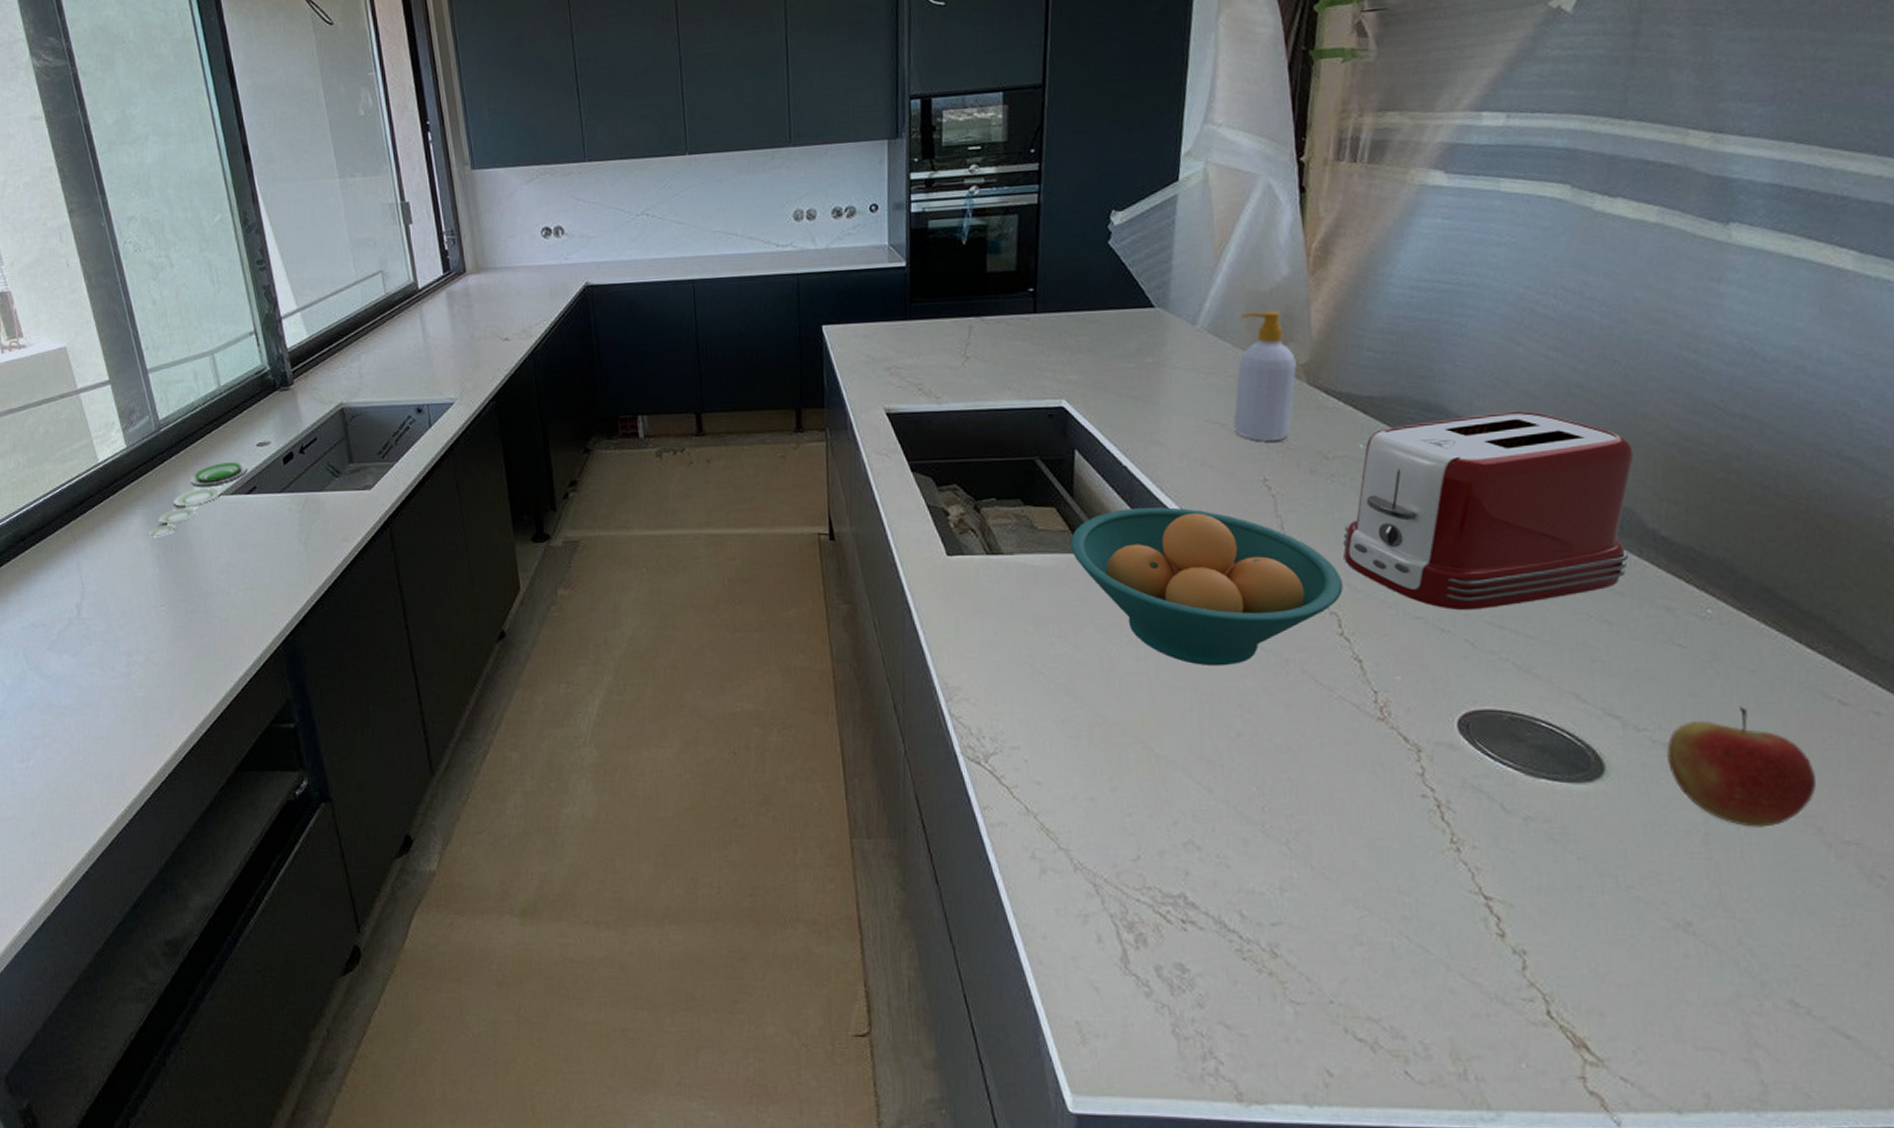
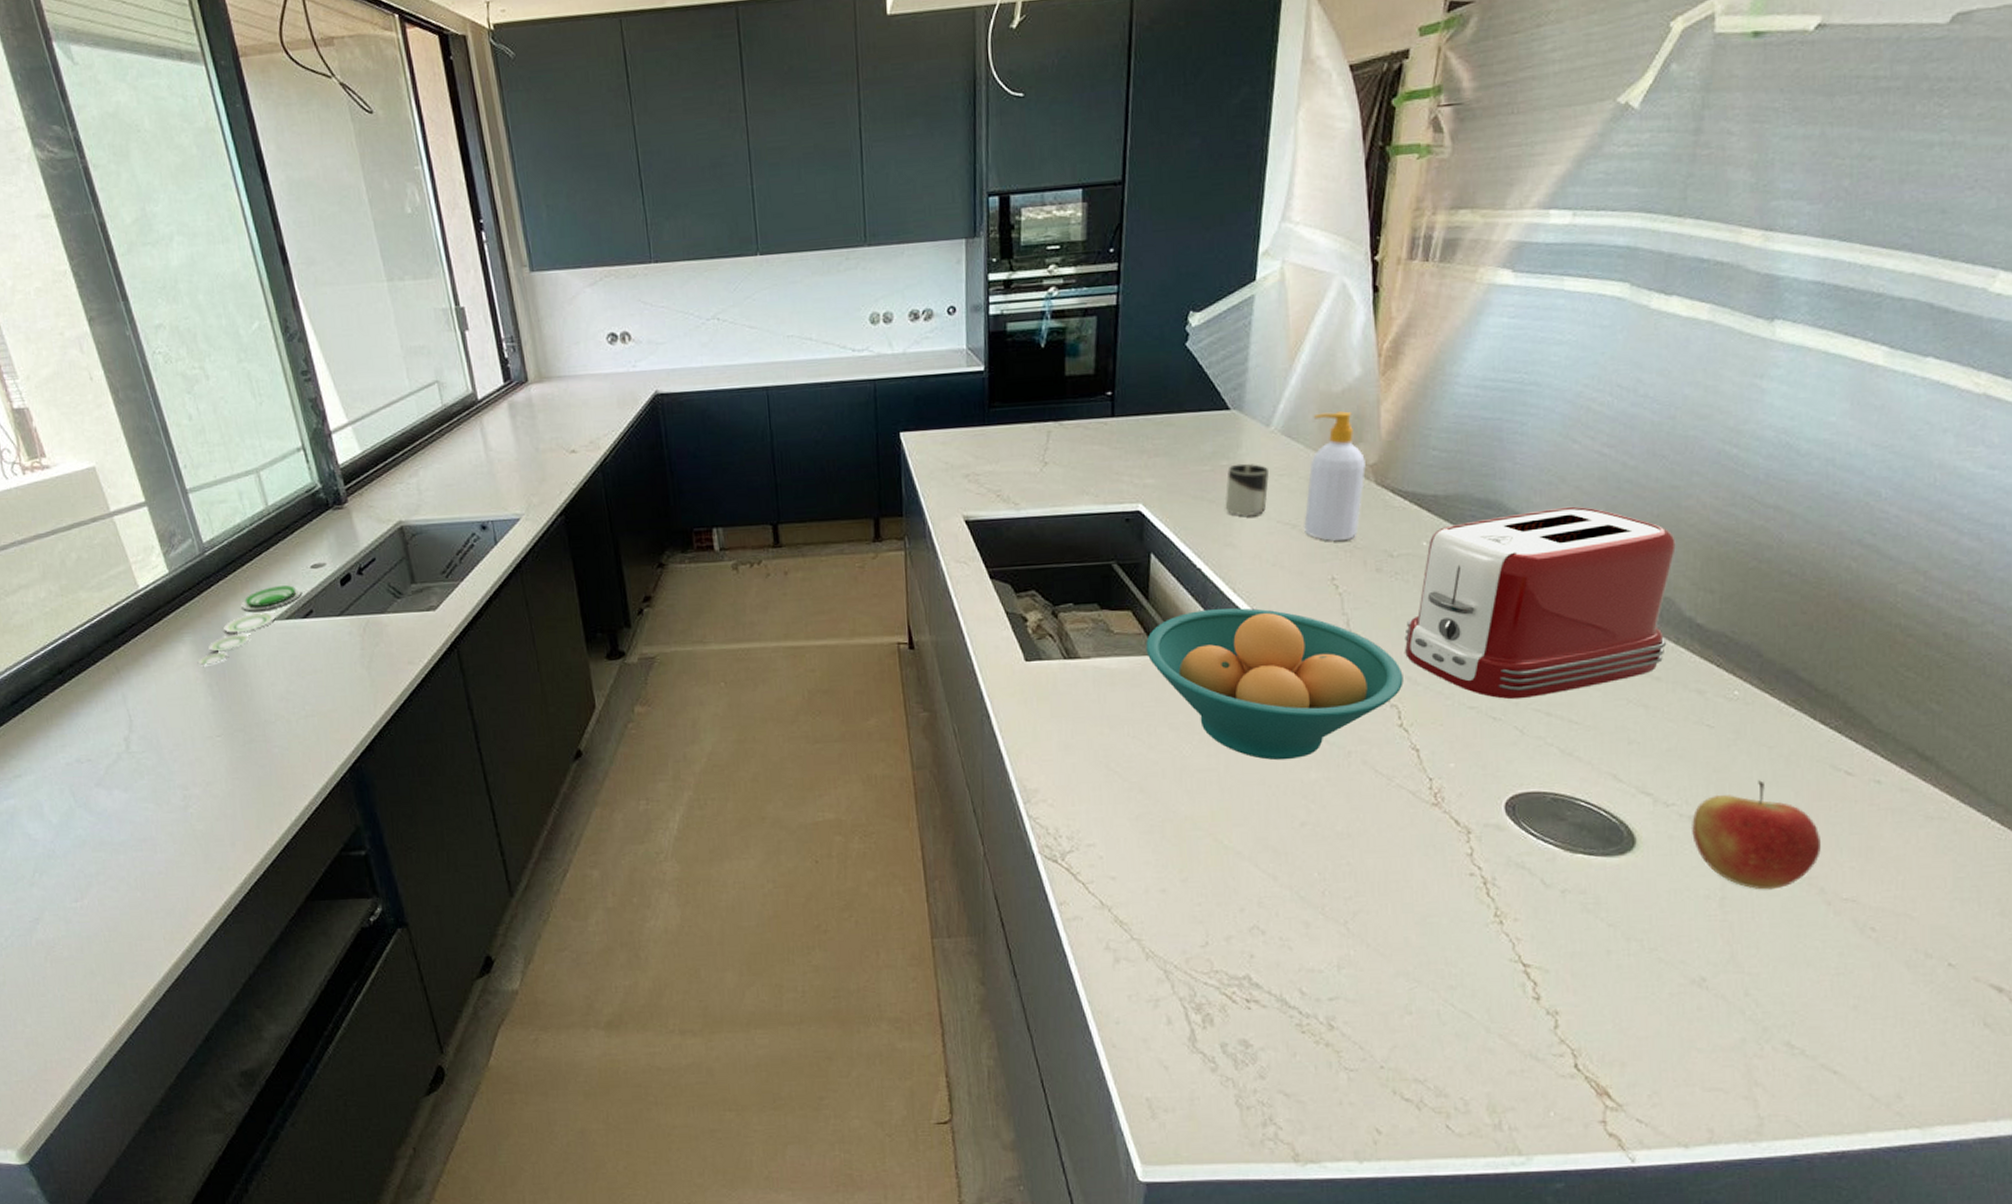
cup: none [1150,361,1196,415] -> present [1224,463,1269,517]

